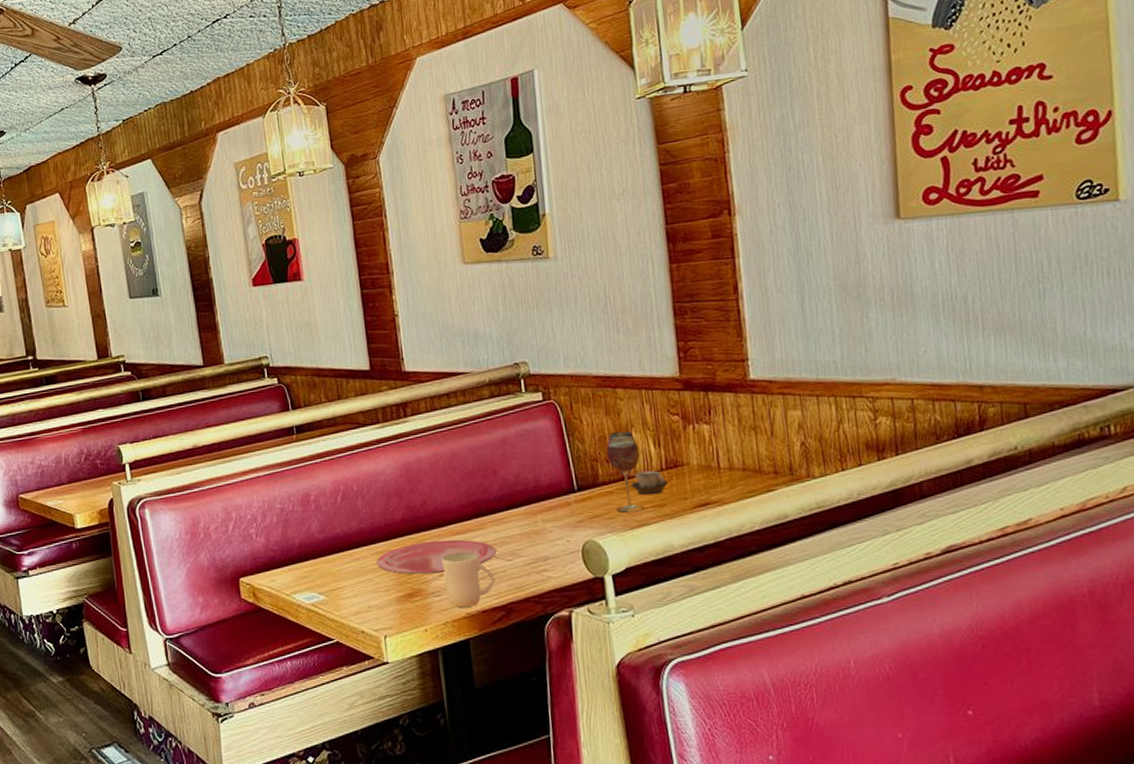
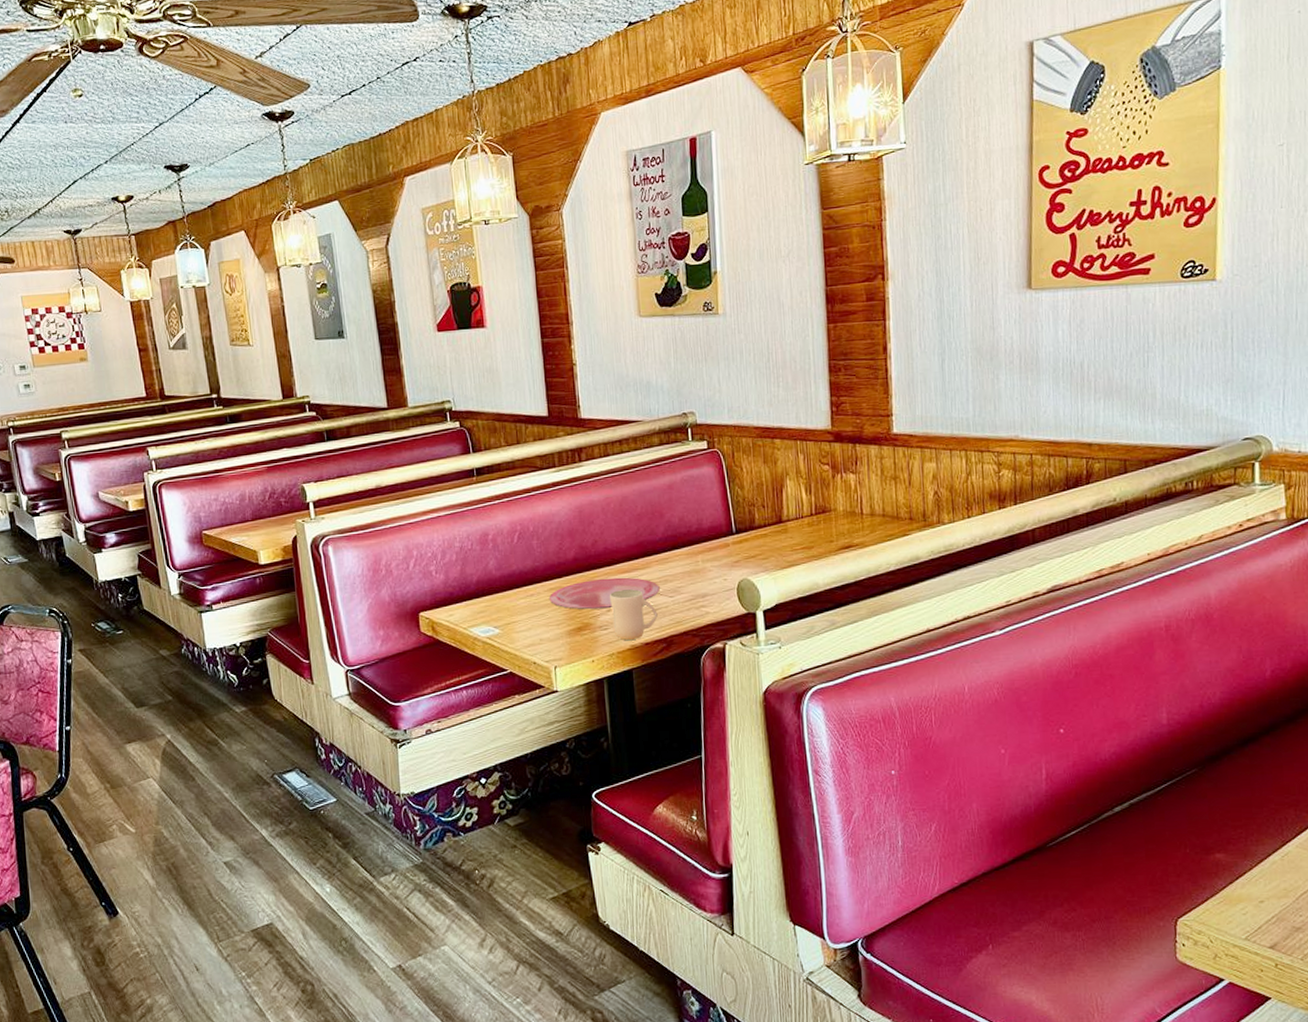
wineglass: present [606,430,644,513] -> none [763,478,794,554]
cup: present [630,471,668,495] -> none [782,516,817,538]

